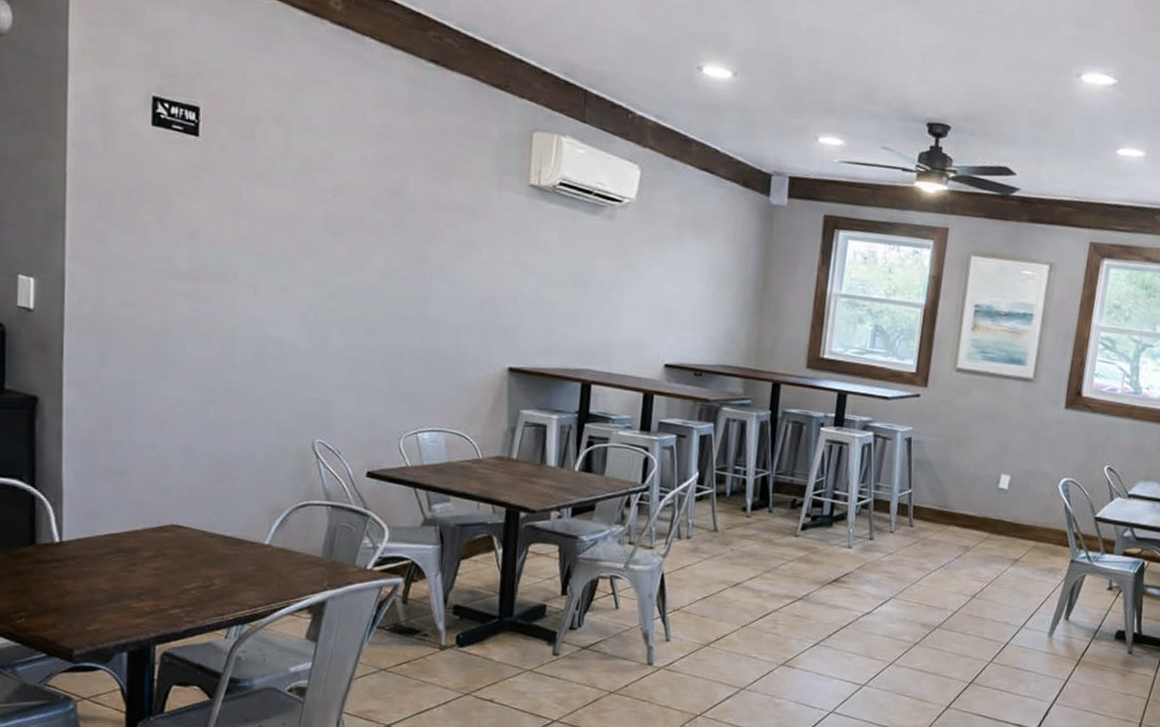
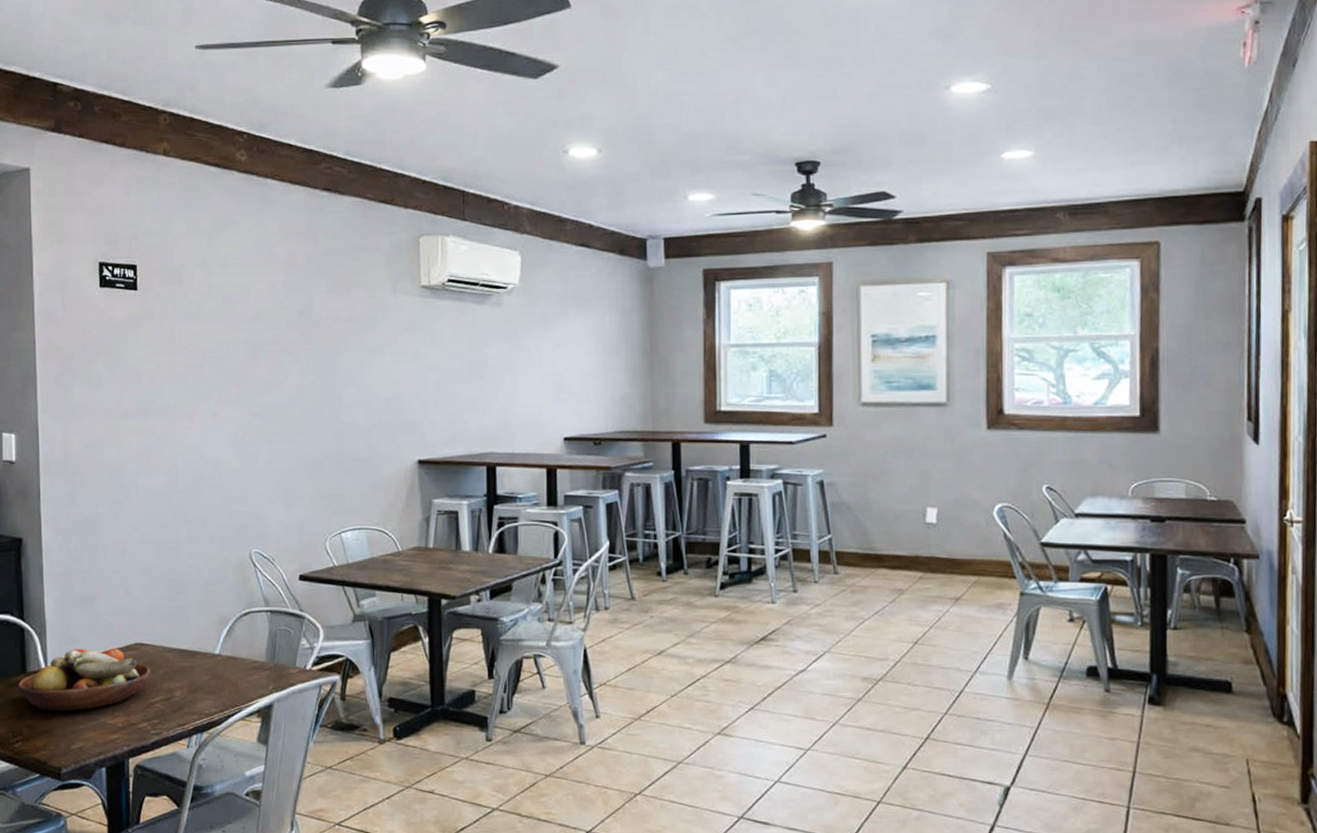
fruit bowl: none [23,524,188,591] -> present [17,649,151,711]

